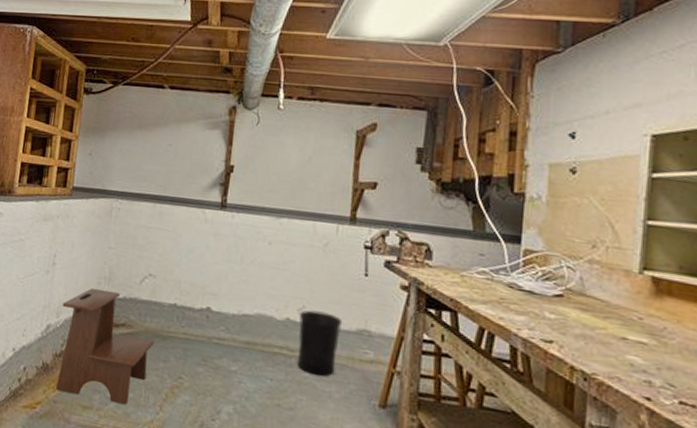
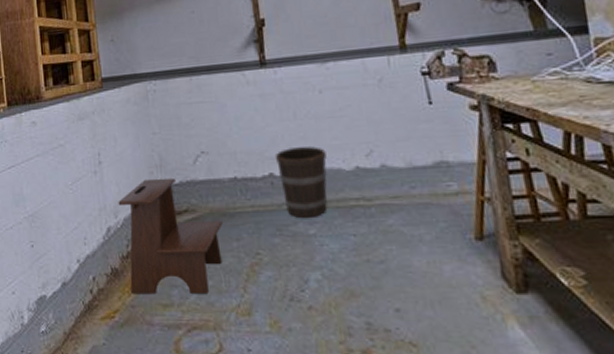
bucket: none [215,288,263,356] -> present [274,146,328,218]
waste bin: present [297,310,343,376] -> none [367,151,420,220]

